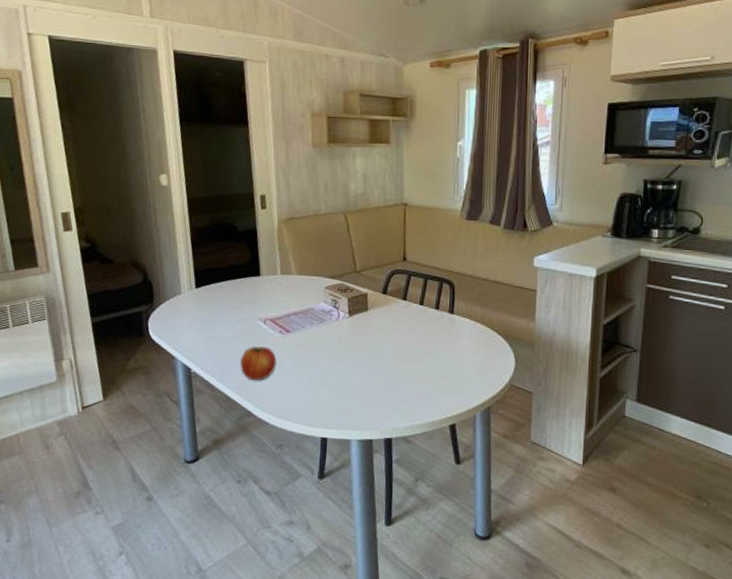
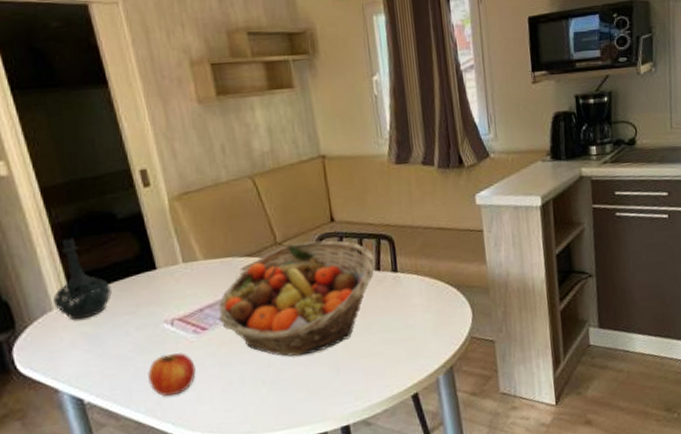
bottle: none [182,240,225,306] -> present [52,238,112,320]
fruit basket: none [300,273,435,370] -> present [218,240,375,357]

